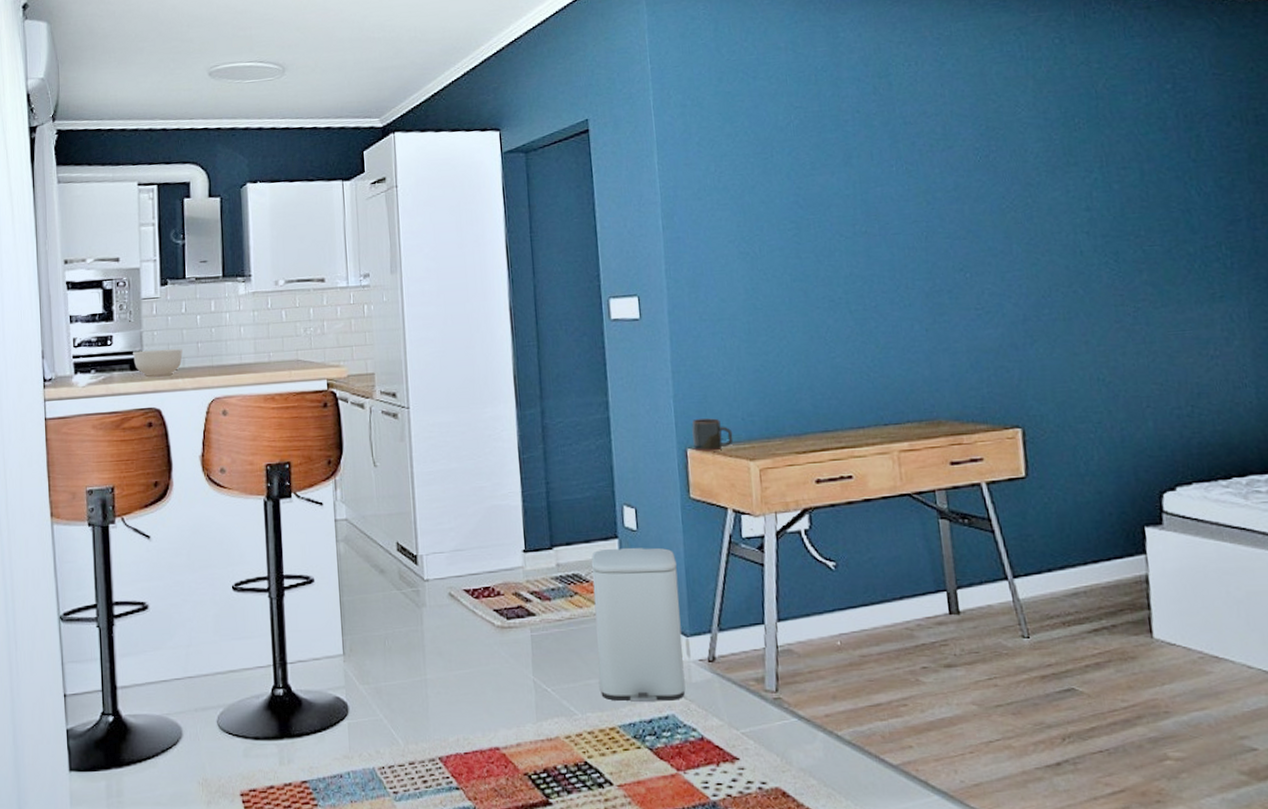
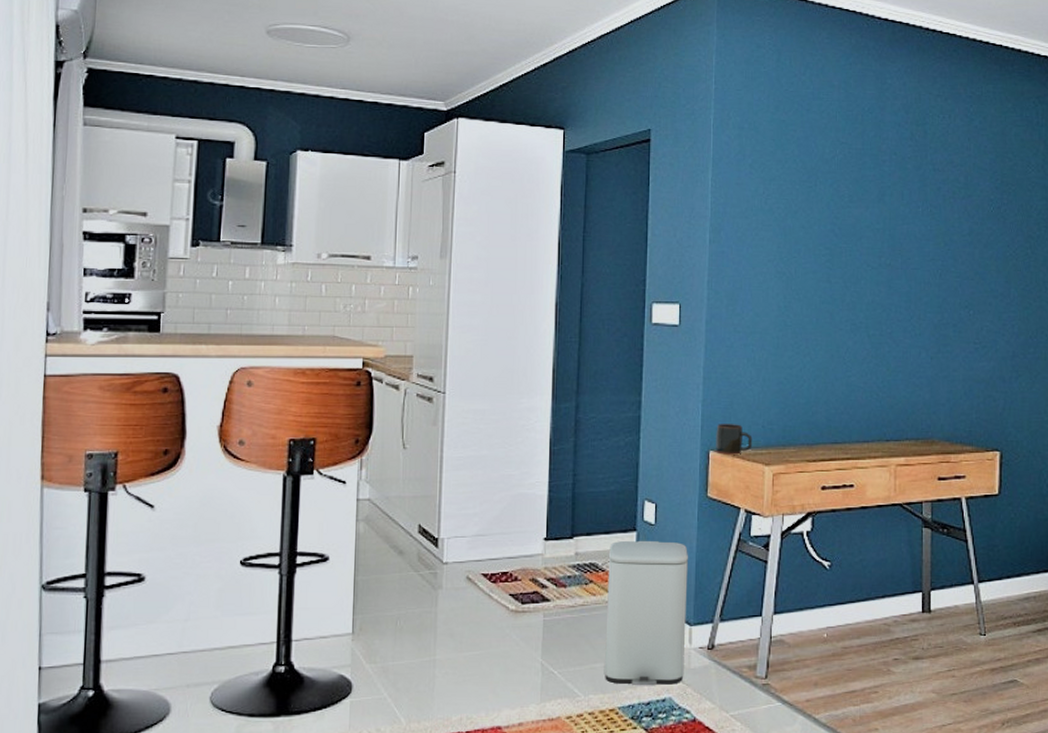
bowl: present [133,348,183,378] -> none [153,312,209,341]

